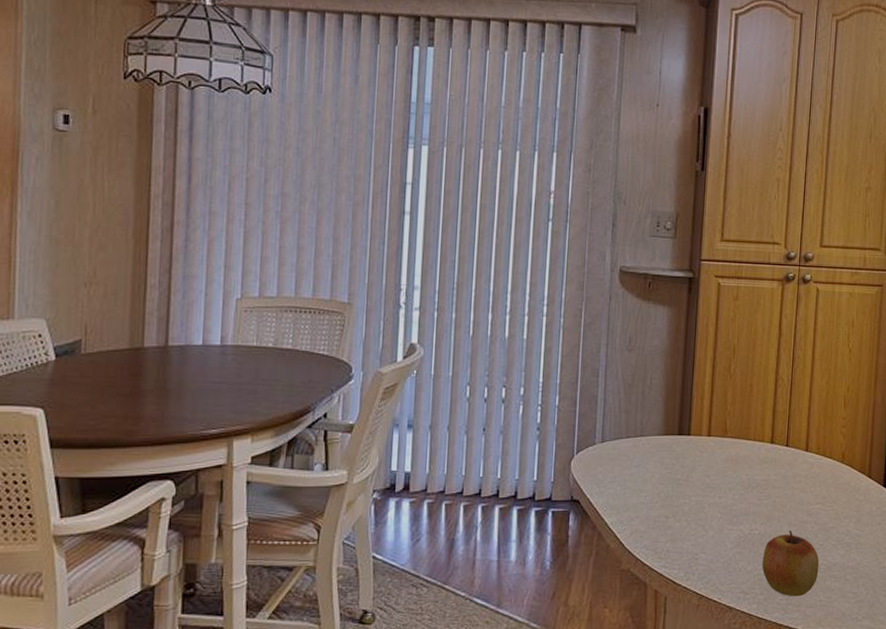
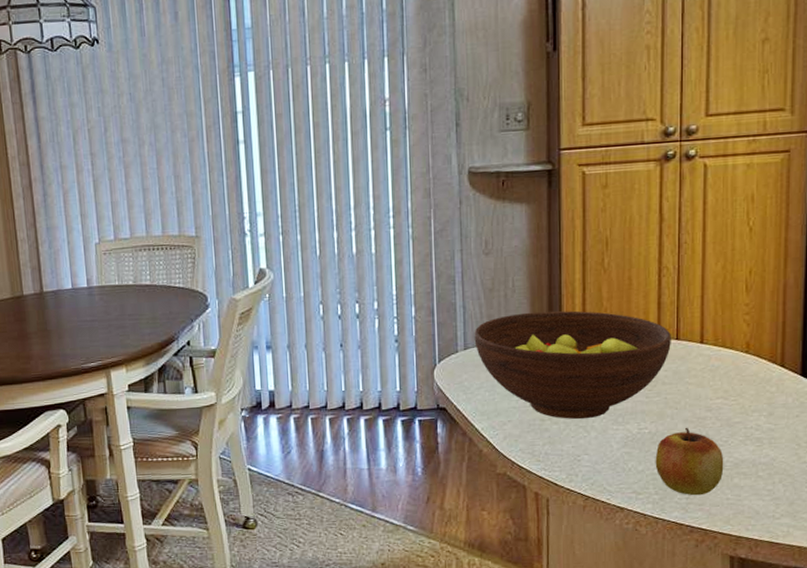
fruit bowl: none [611,410,782,518] -> present [474,310,671,420]

